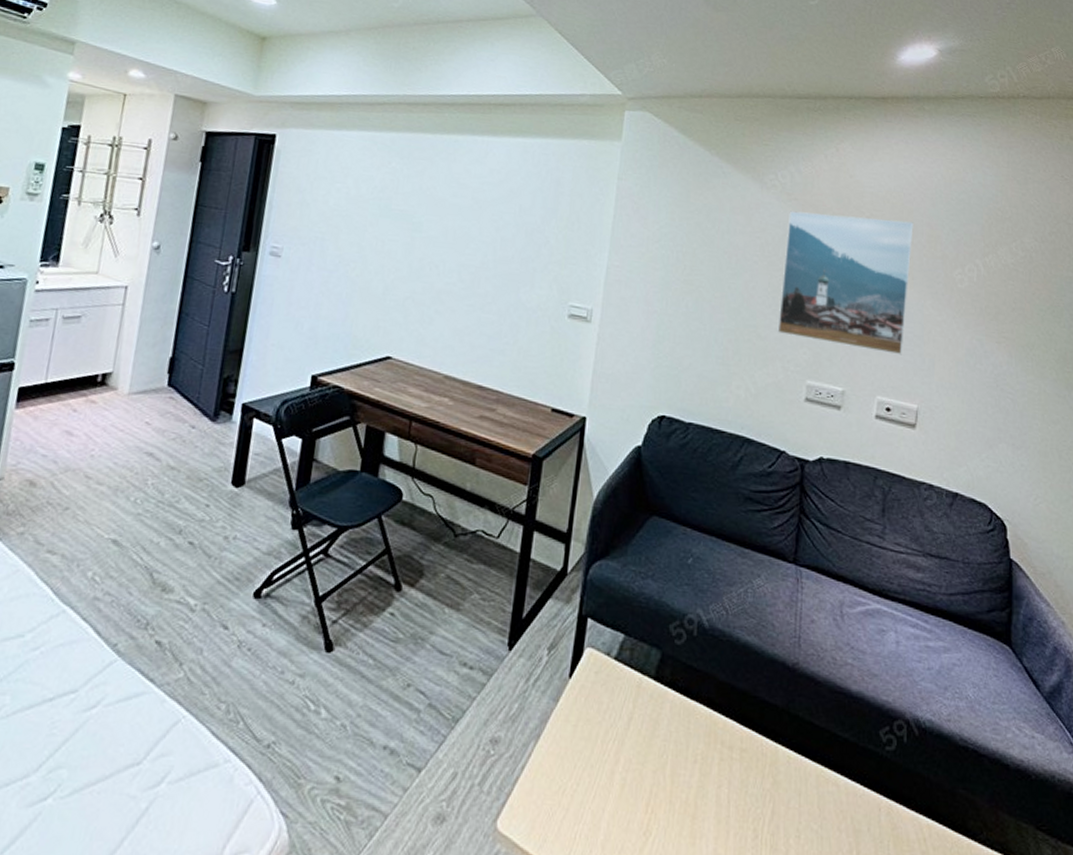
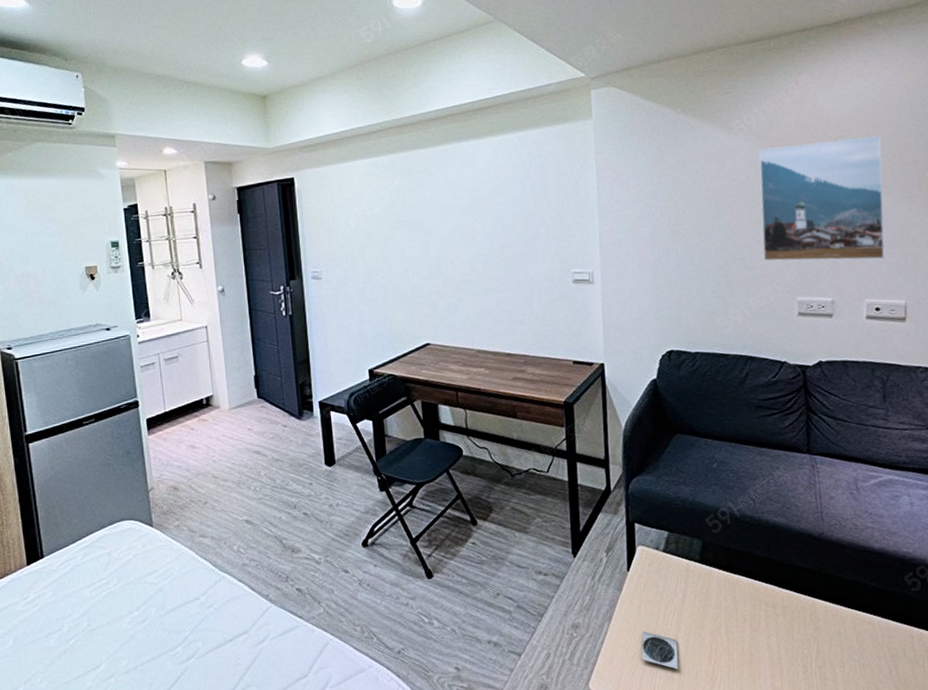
coaster: none [567,759,613,816] -> present [641,631,679,670]

